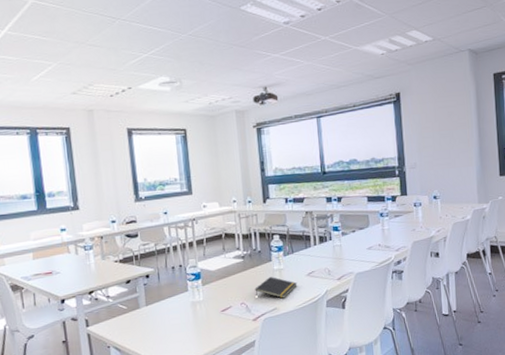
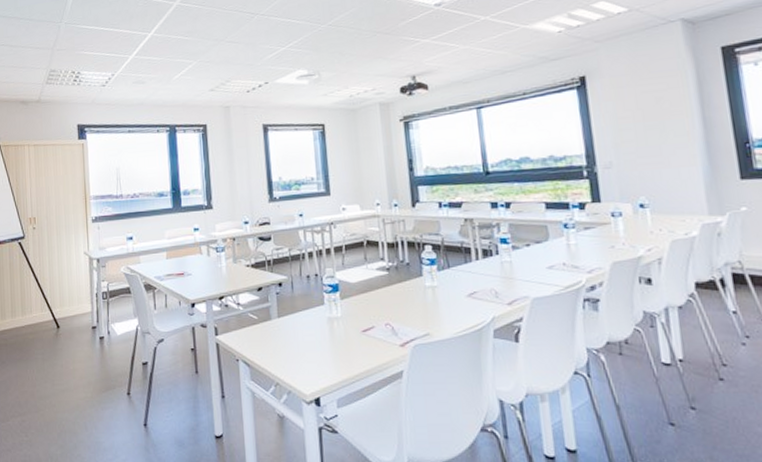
notepad: present [255,277,297,299] -> none [402,295,455,322]

